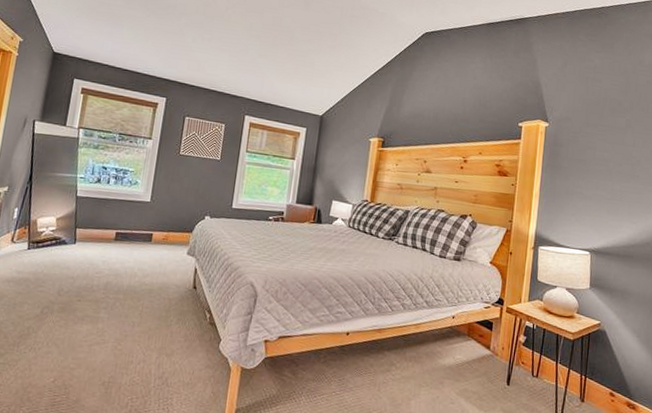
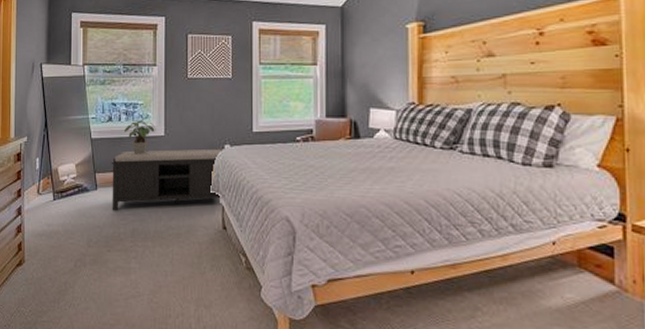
bench: none [88,211,205,265] -> present [111,148,225,211]
potted plant: none [112,185,144,217] -> present [125,120,156,155]

